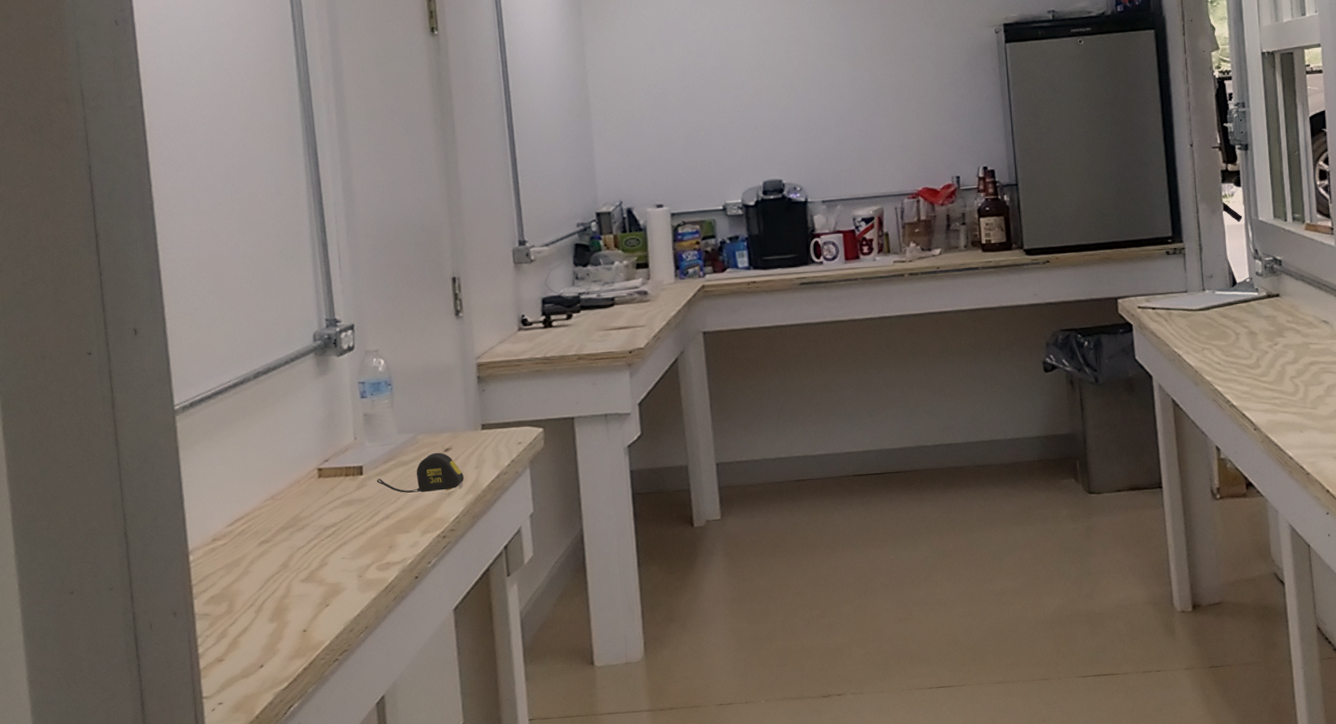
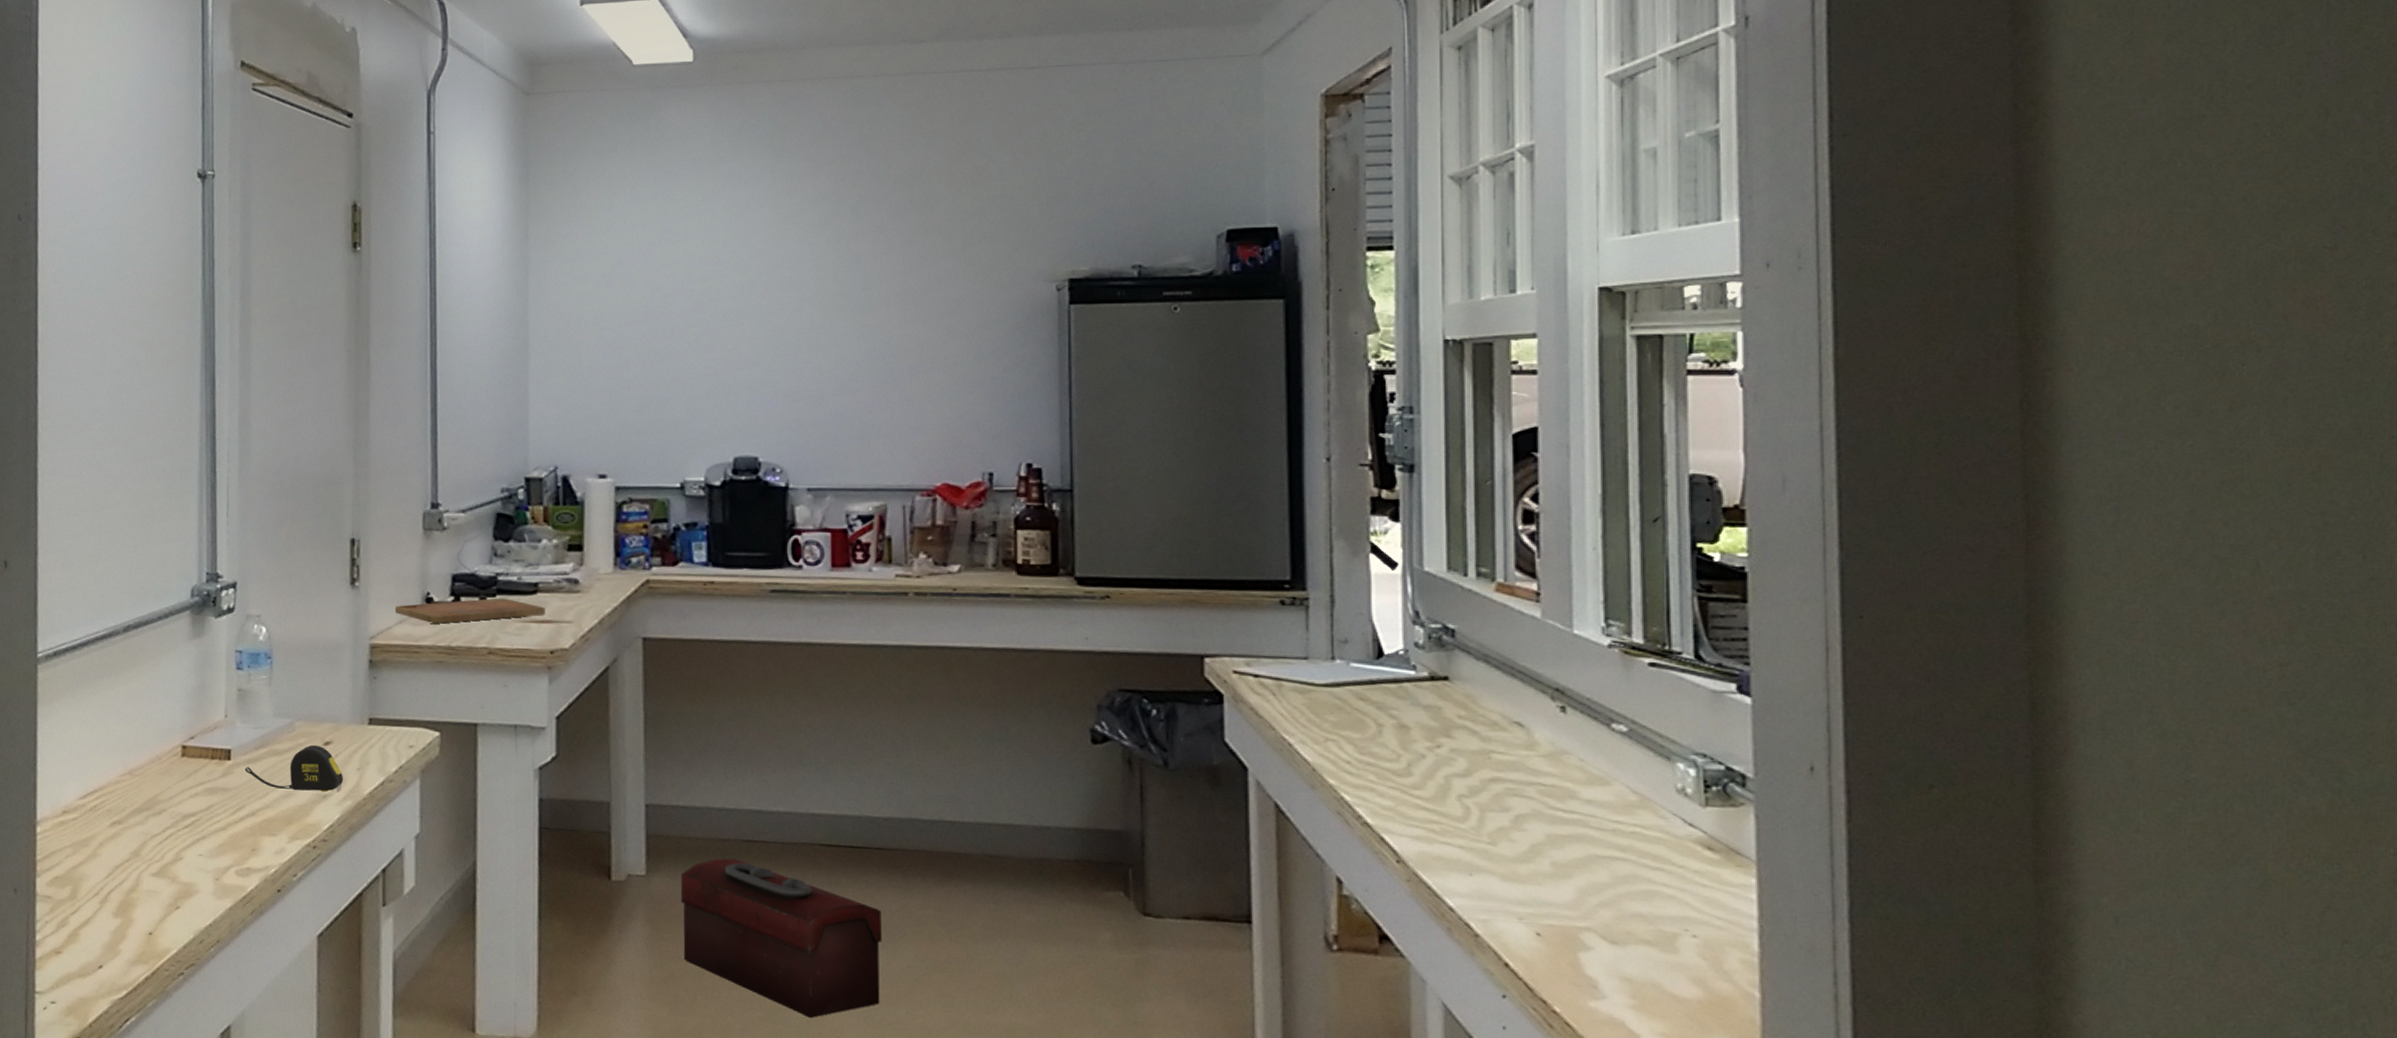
cutting board: none [495,312,622,340] -> present [394,598,545,624]
toolbox: none [748,495,907,609] -> present [680,858,883,1018]

